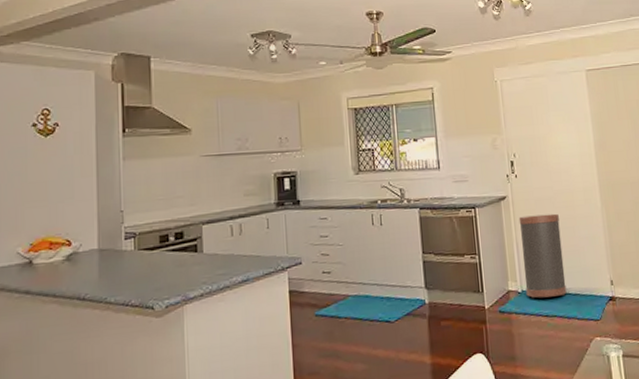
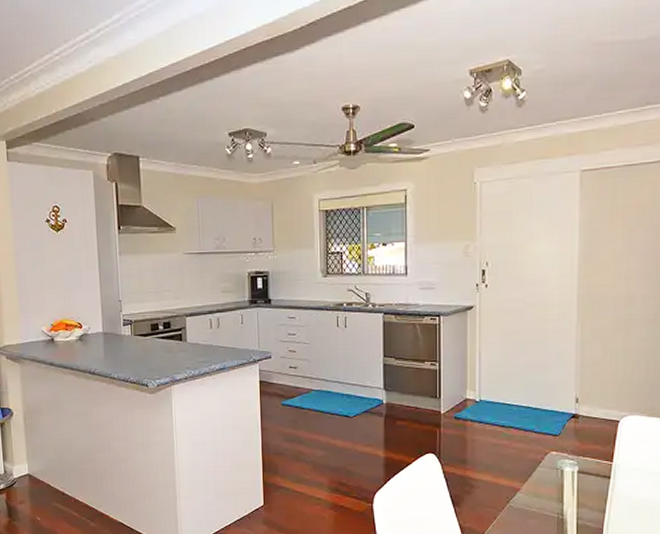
trash can: present [518,213,567,299] -> none [484,326,528,409]

